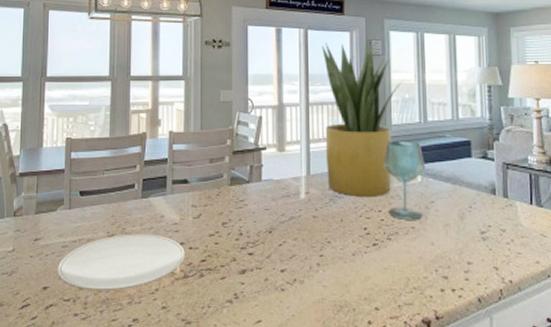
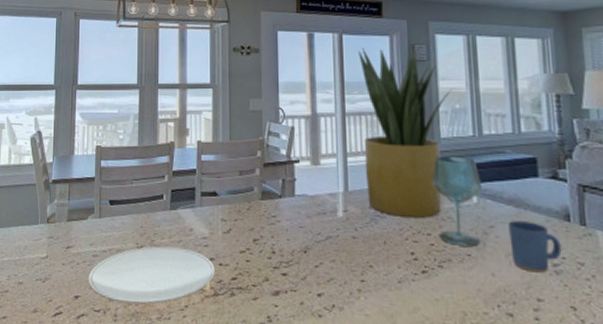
mug: none [446,196,488,240] -> present [508,221,562,273]

